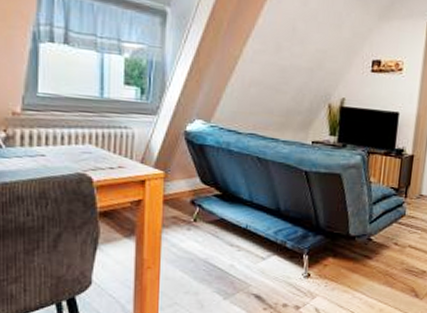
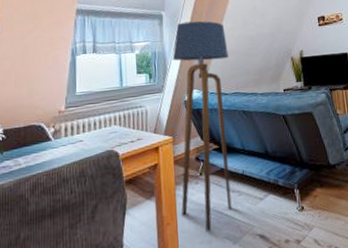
floor lamp: none [167,28,250,283] -> present [172,21,232,232]

